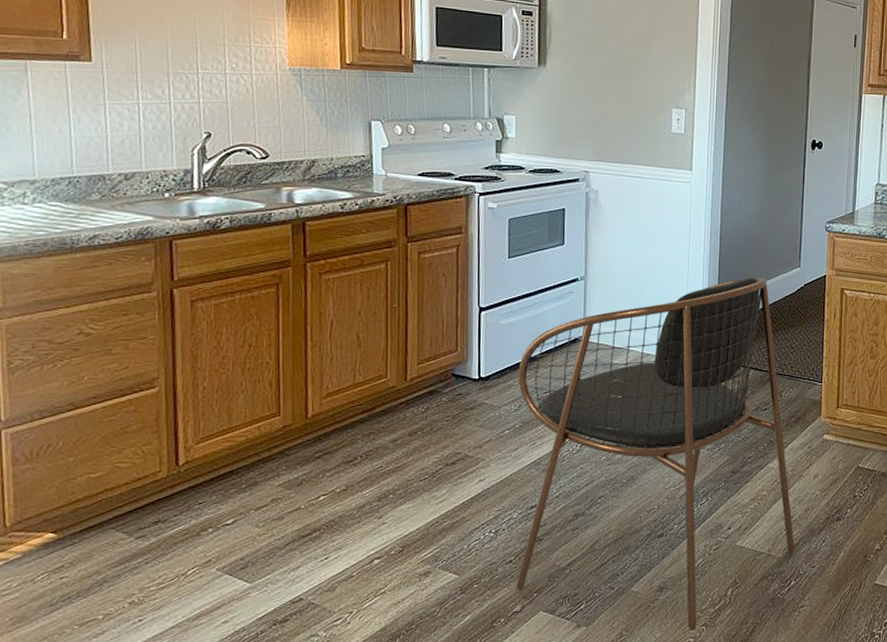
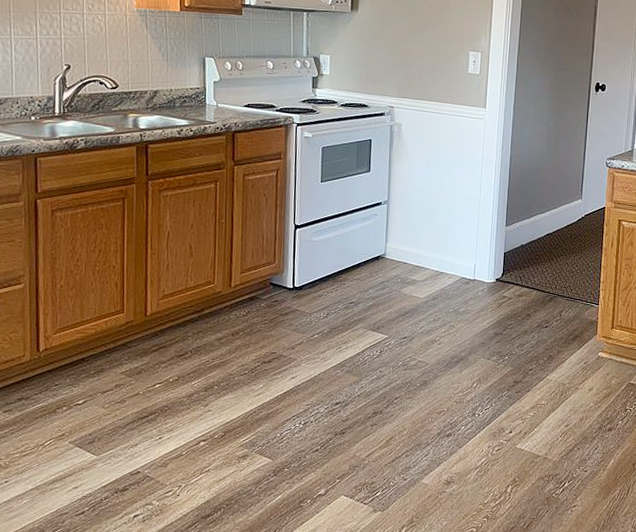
dining chair: present [516,277,795,631] -> none [321,206,570,521]

